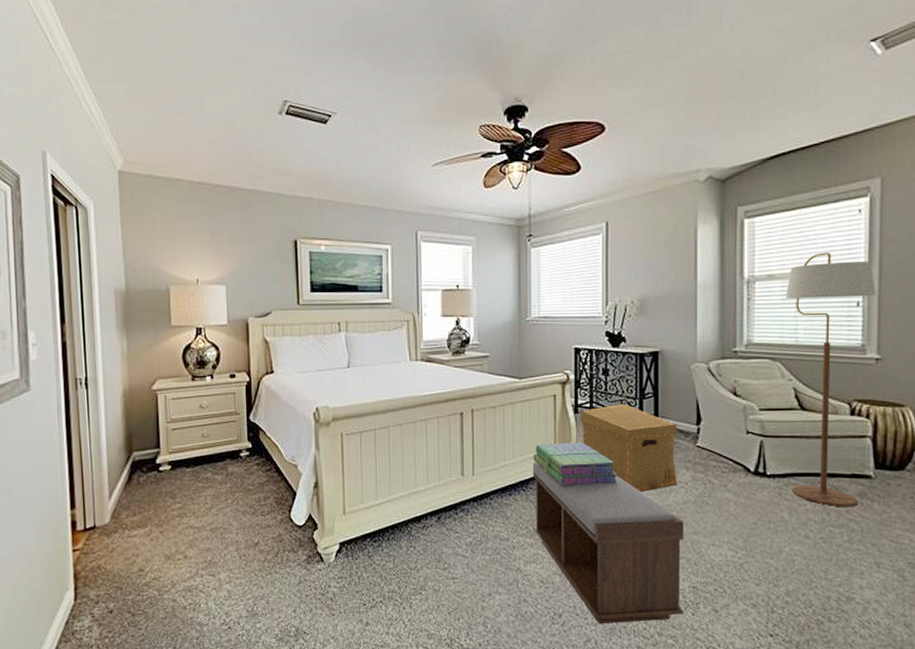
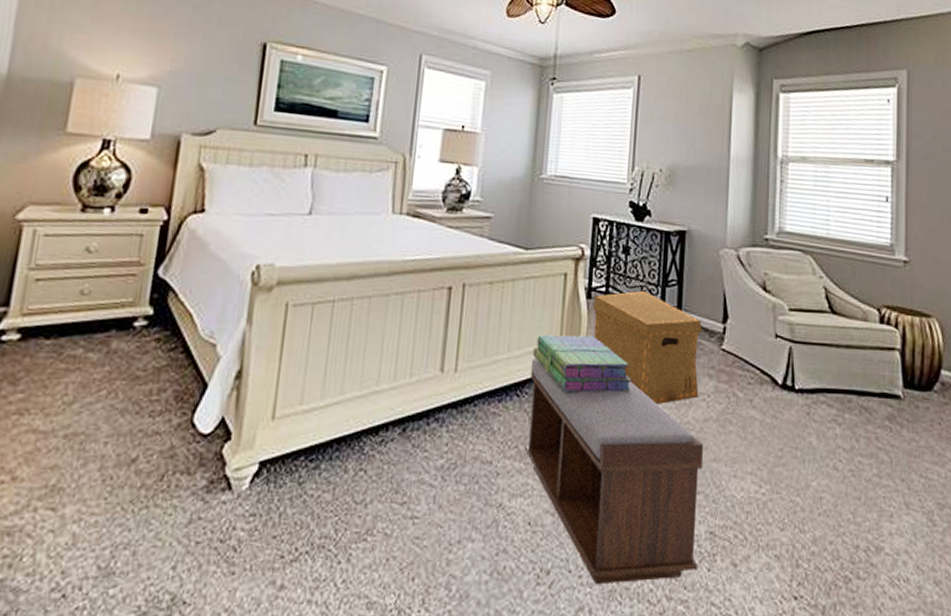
floor lamp: present [786,252,876,507] -> none [818,139,904,433]

